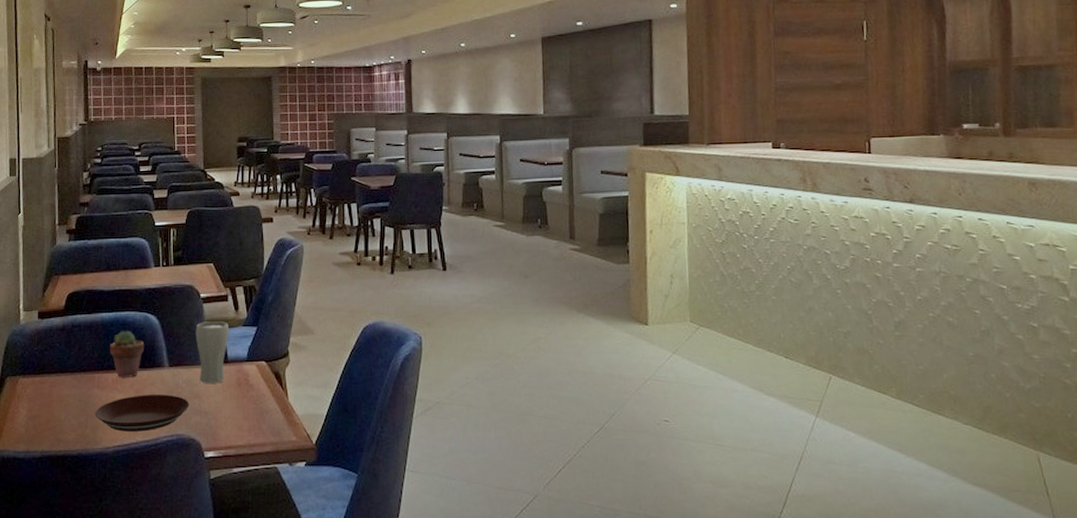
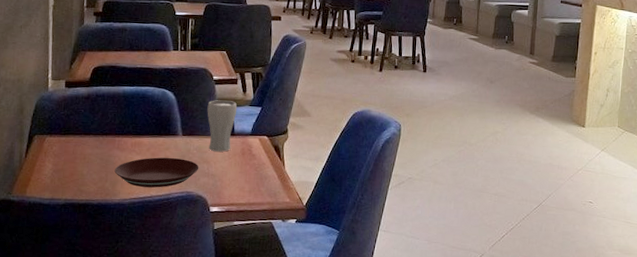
potted succulent: present [110,330,145,378] -> none [130,102,162,143]

